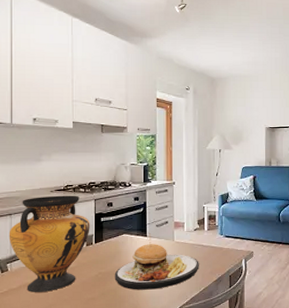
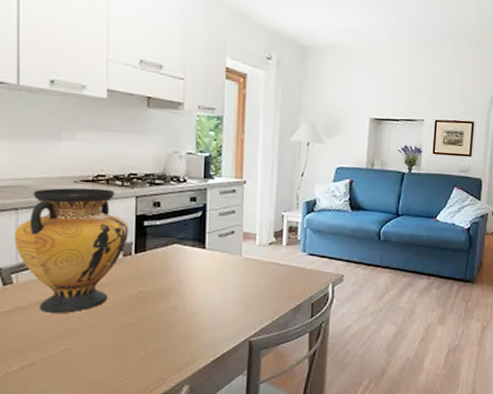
plate: present [114,233,199,290] -> none [160,244,273,316]

